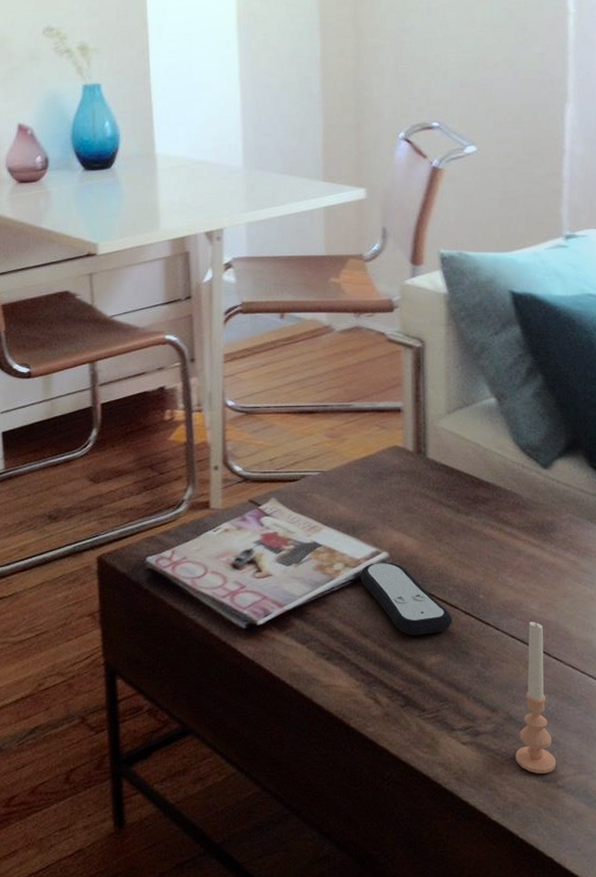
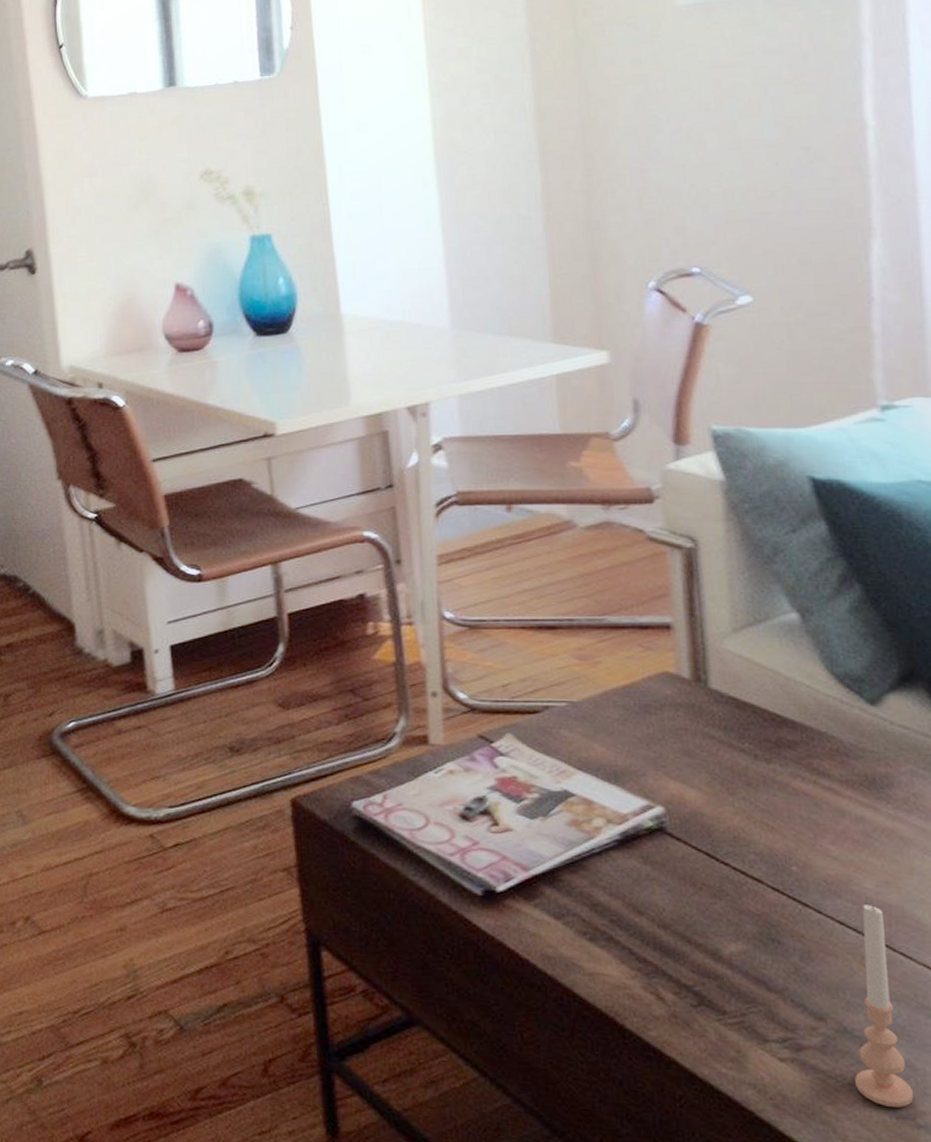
remote control: present [360,562,453,635] -> none [628,818,757,915]

